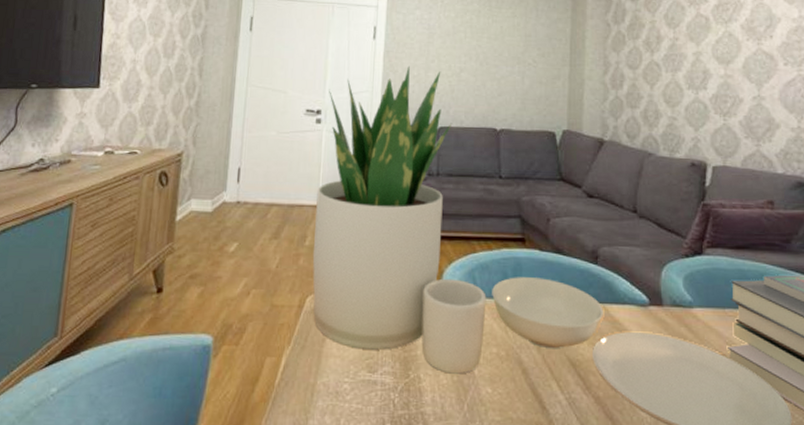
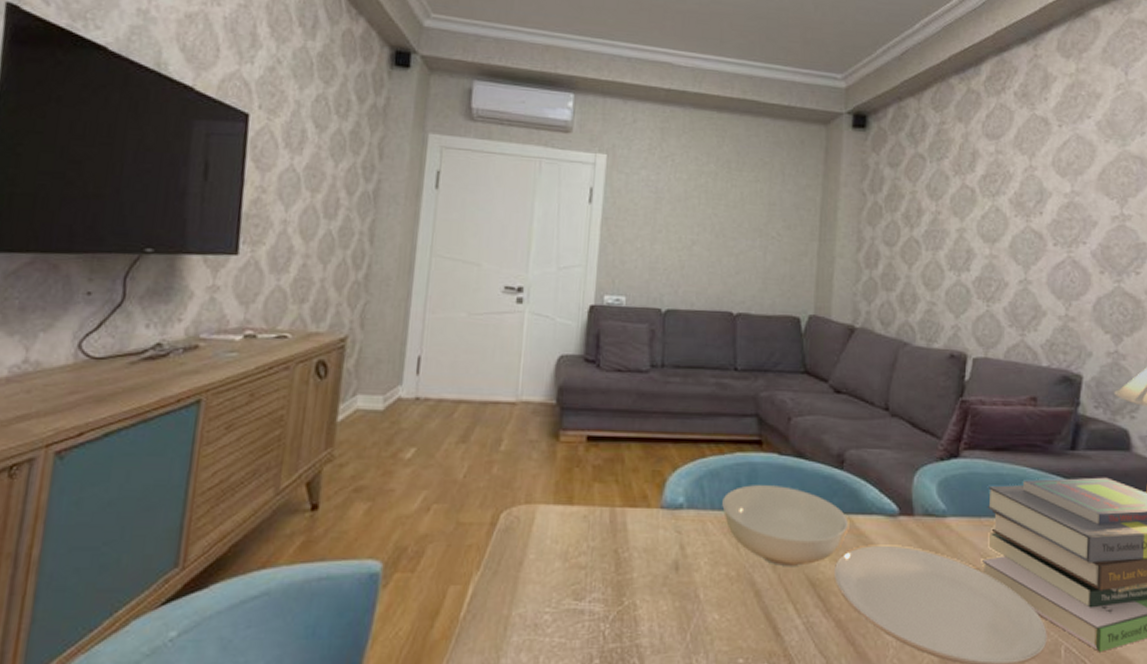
planter: present [312,65,453,350] -> none [508,235,682,573]
mug: present [421,278,487,374] -> none [638,488,716,599]

